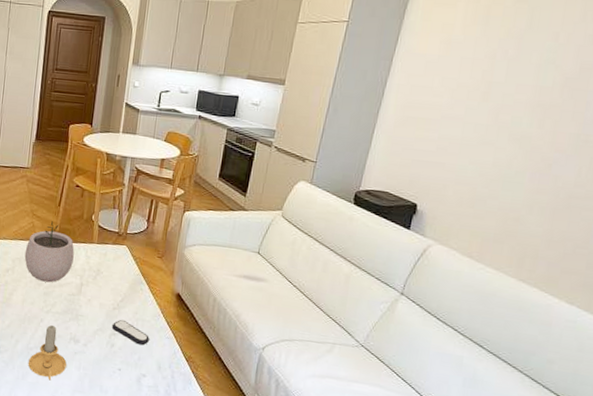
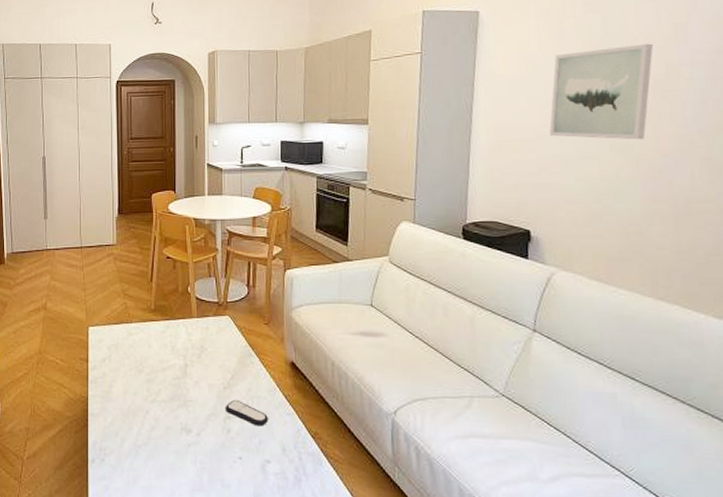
plant pot: present [24,221,75,283] -> none [120,299,174,368]
candle: present [28,325,67,381] -> none [138,416,180,481]
wall art: none [455,40,573,134] -> present [549,43,653,140]

